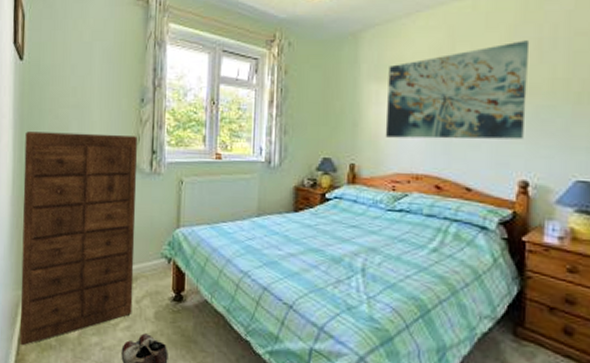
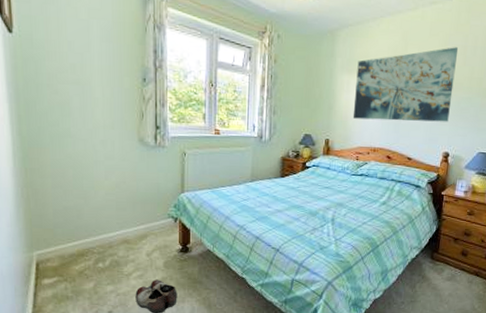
dresser: present [20,131,137,346] -> none [23,105,144,300]

